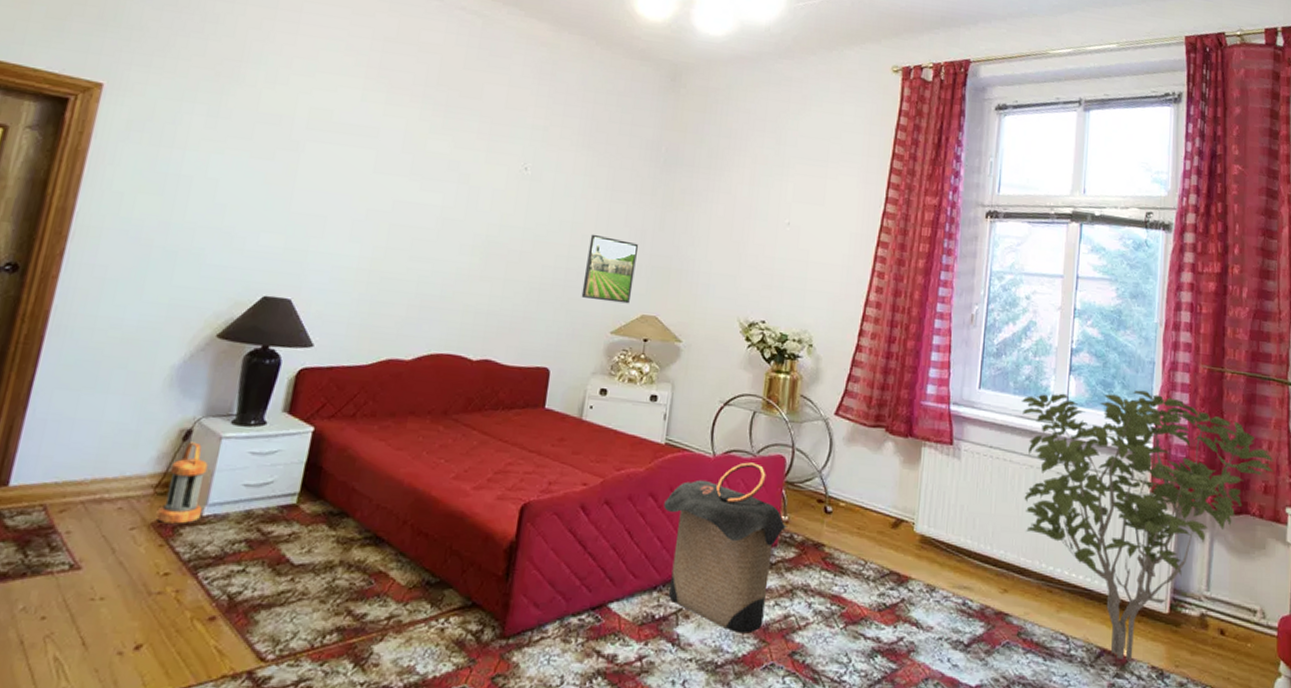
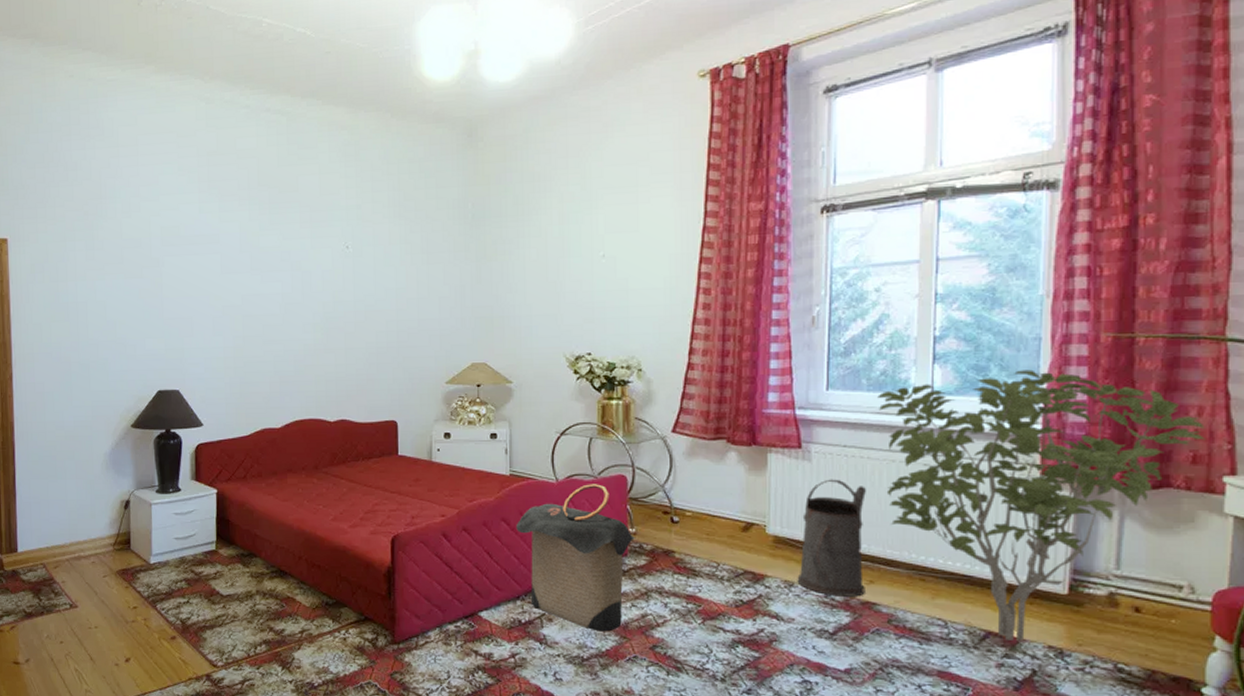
lantern: present [155,441,209,524] -> none [118,509,149,571]
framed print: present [581,234,639,304] -> none [414,296,460,356]
watering can: none [938,479,1006,606] -> present [797,479,866,597]

